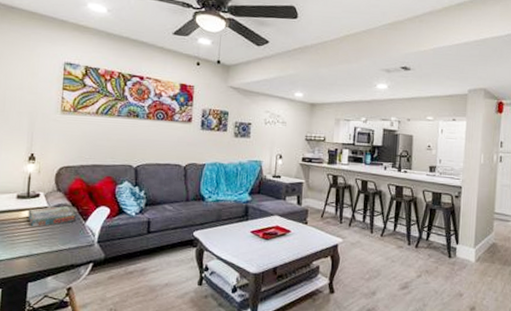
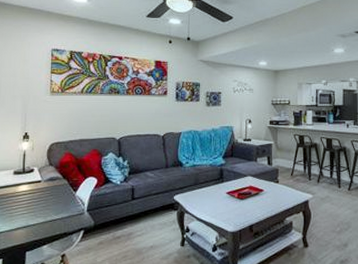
board game: present [28,205,77,227] -> none [24,178,68,200]

